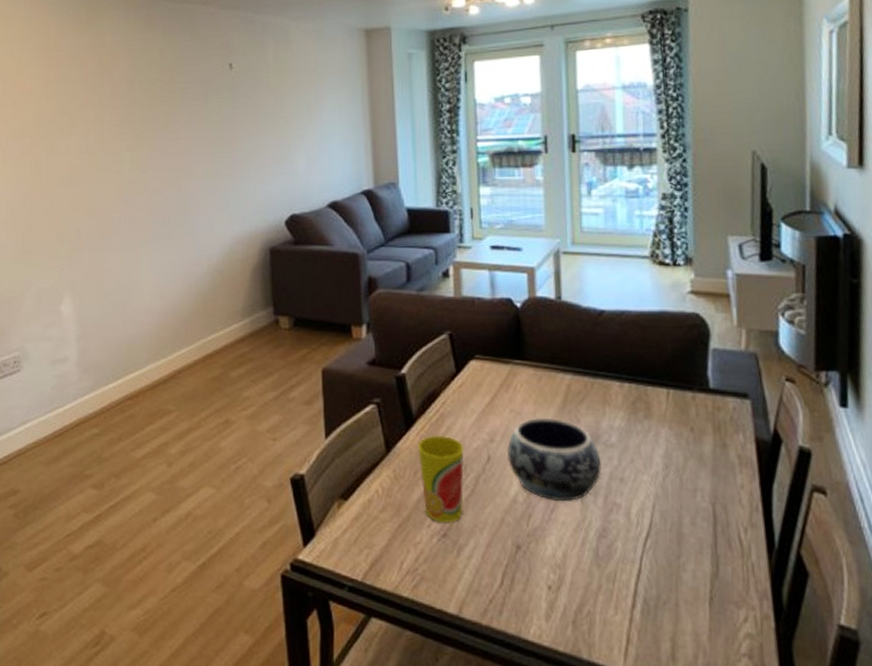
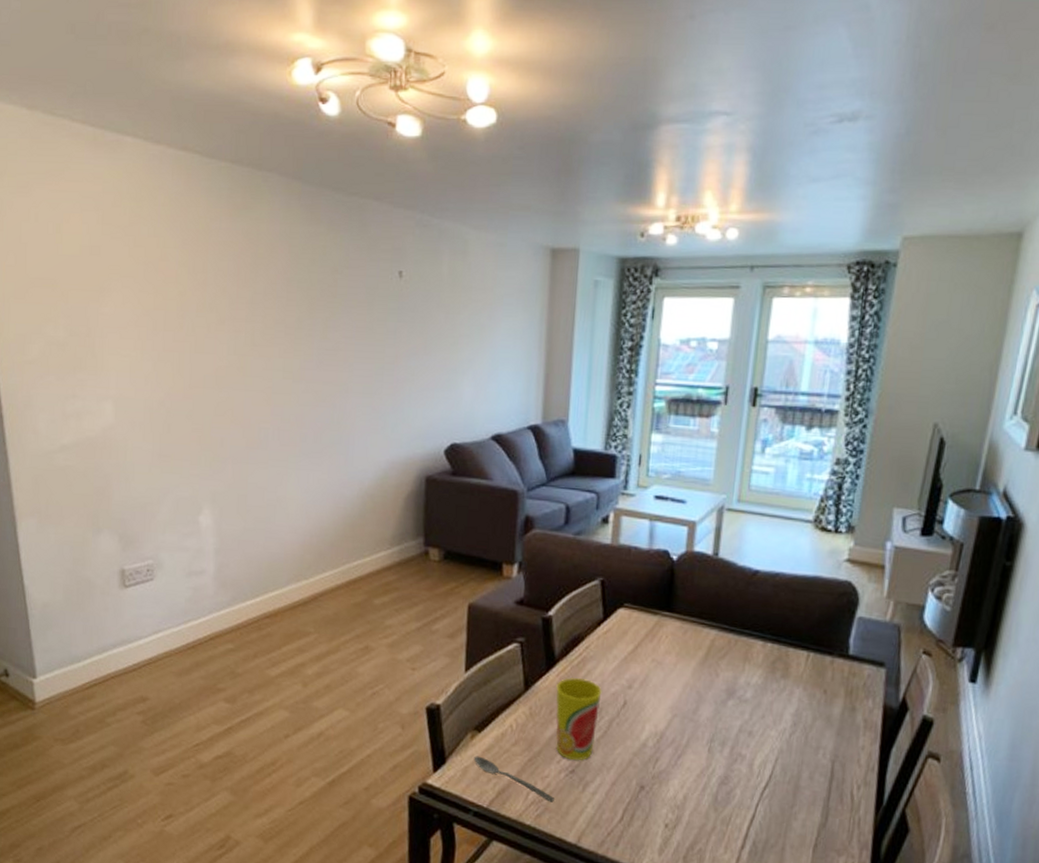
spoon: none [343,526,430,571] -> present [474,756,554,802]
decorative bowl: present [506,417,602,502] -> none [643,668,733,749]

